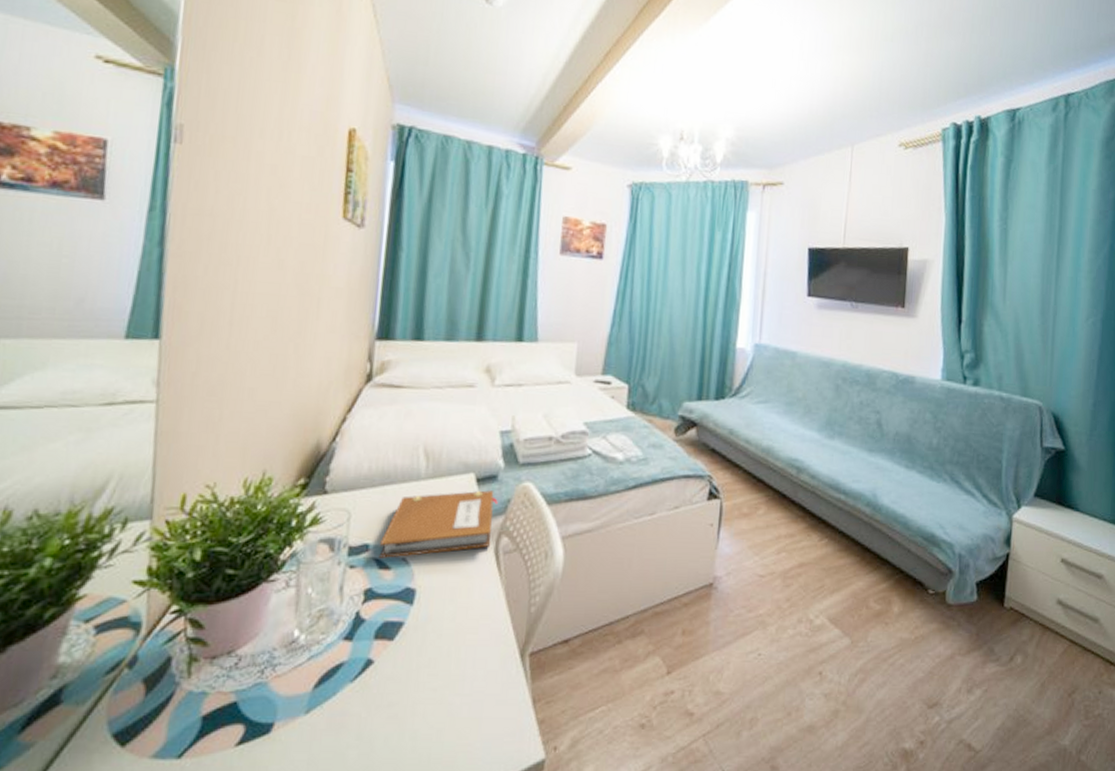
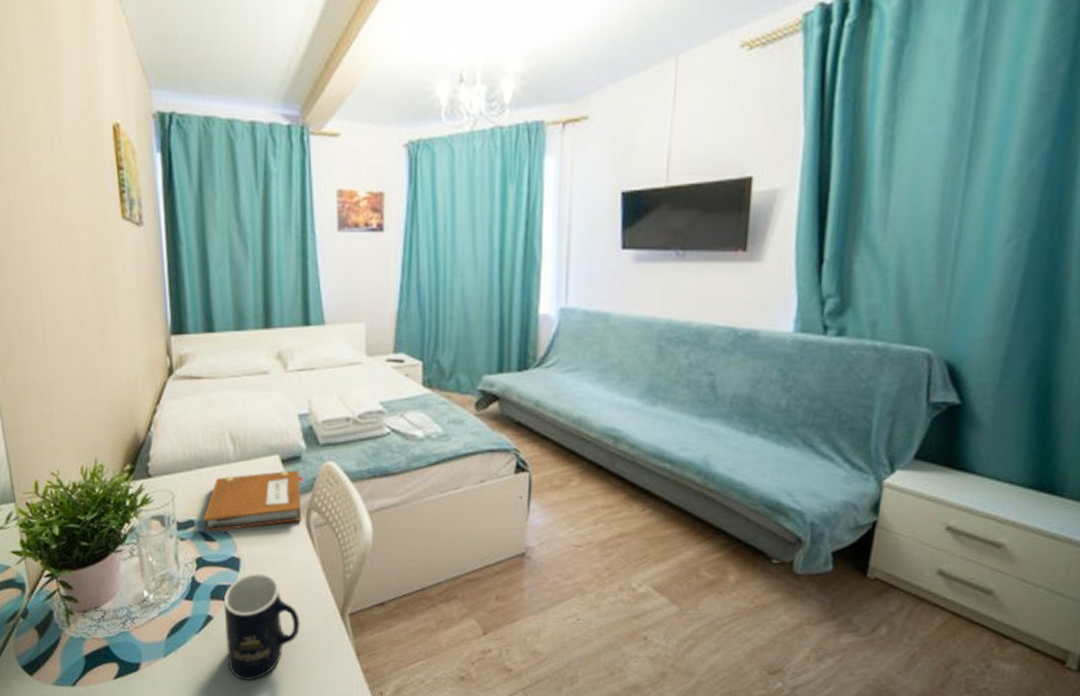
mug: none [383,606,475,741] -> present [223,572,301,681]

